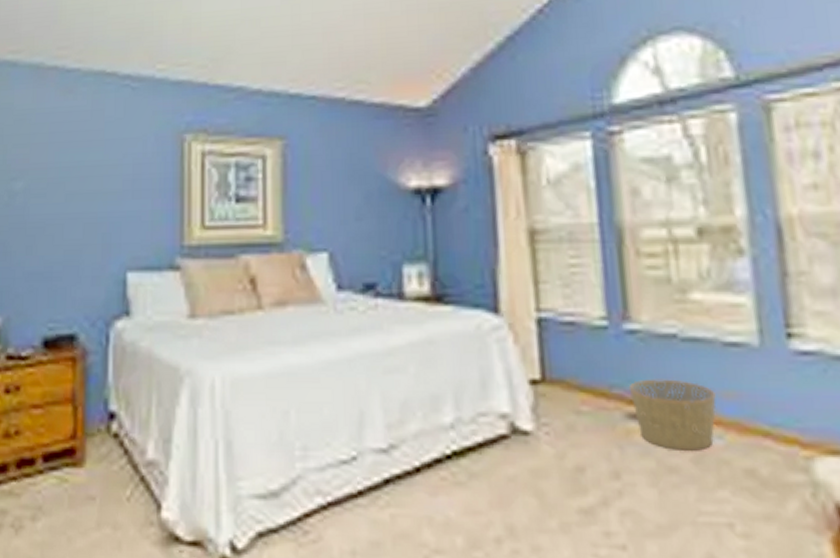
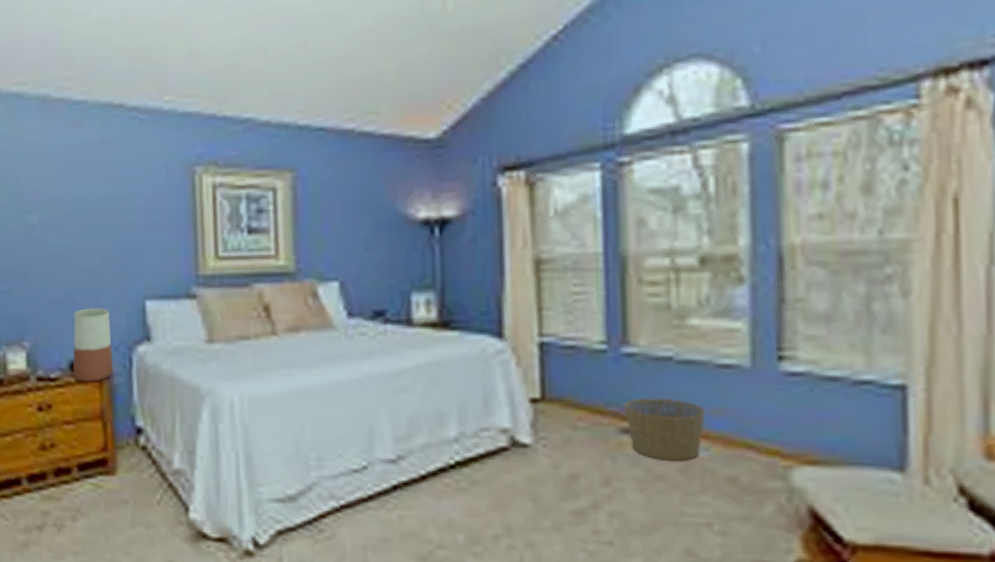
vase: none [45,279,90,361] -> present [72,307,113,382]

